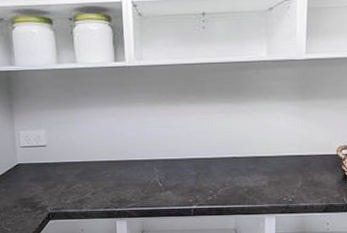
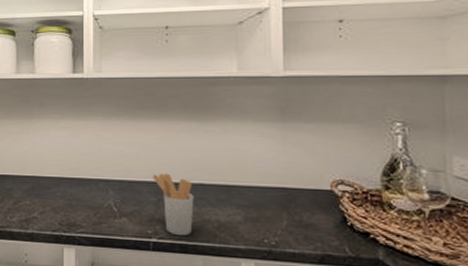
utensil holder: none [192,150,228,202] -> present [152,173,194,237]

